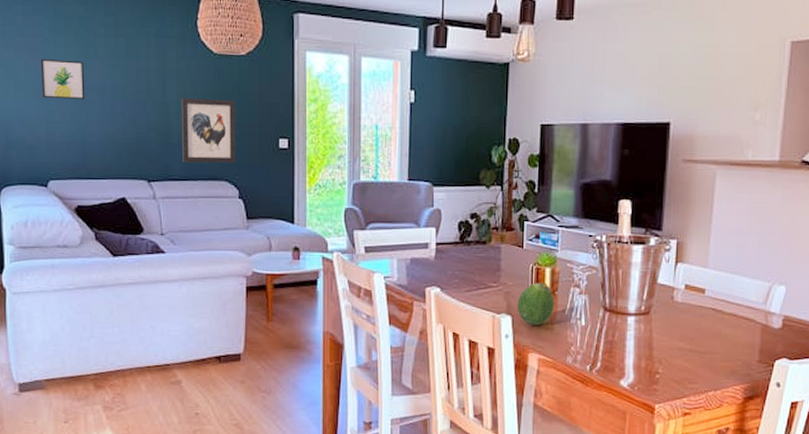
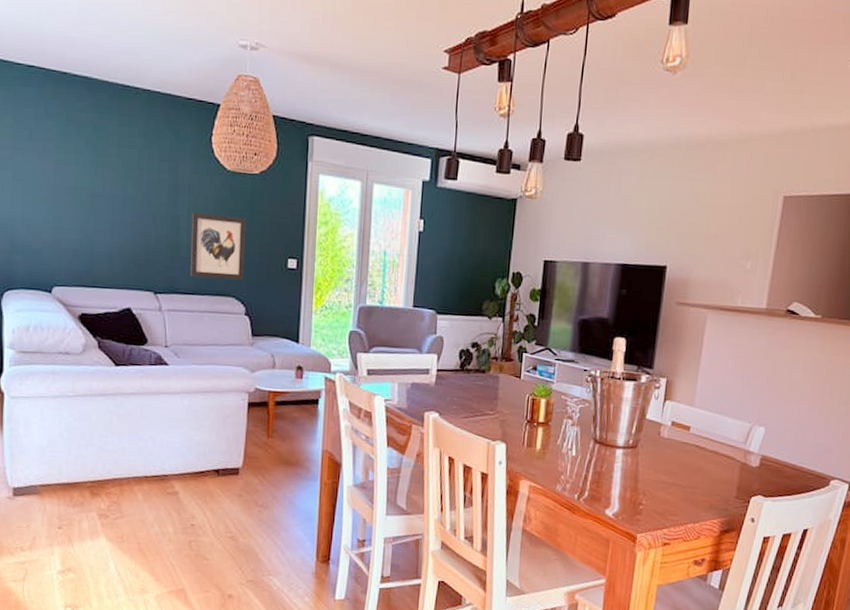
wall art: present [40,58,85,99] -> none [50,163,95,207]
fruit: present [517,282,554,325] -> none [511,412,548,454]

